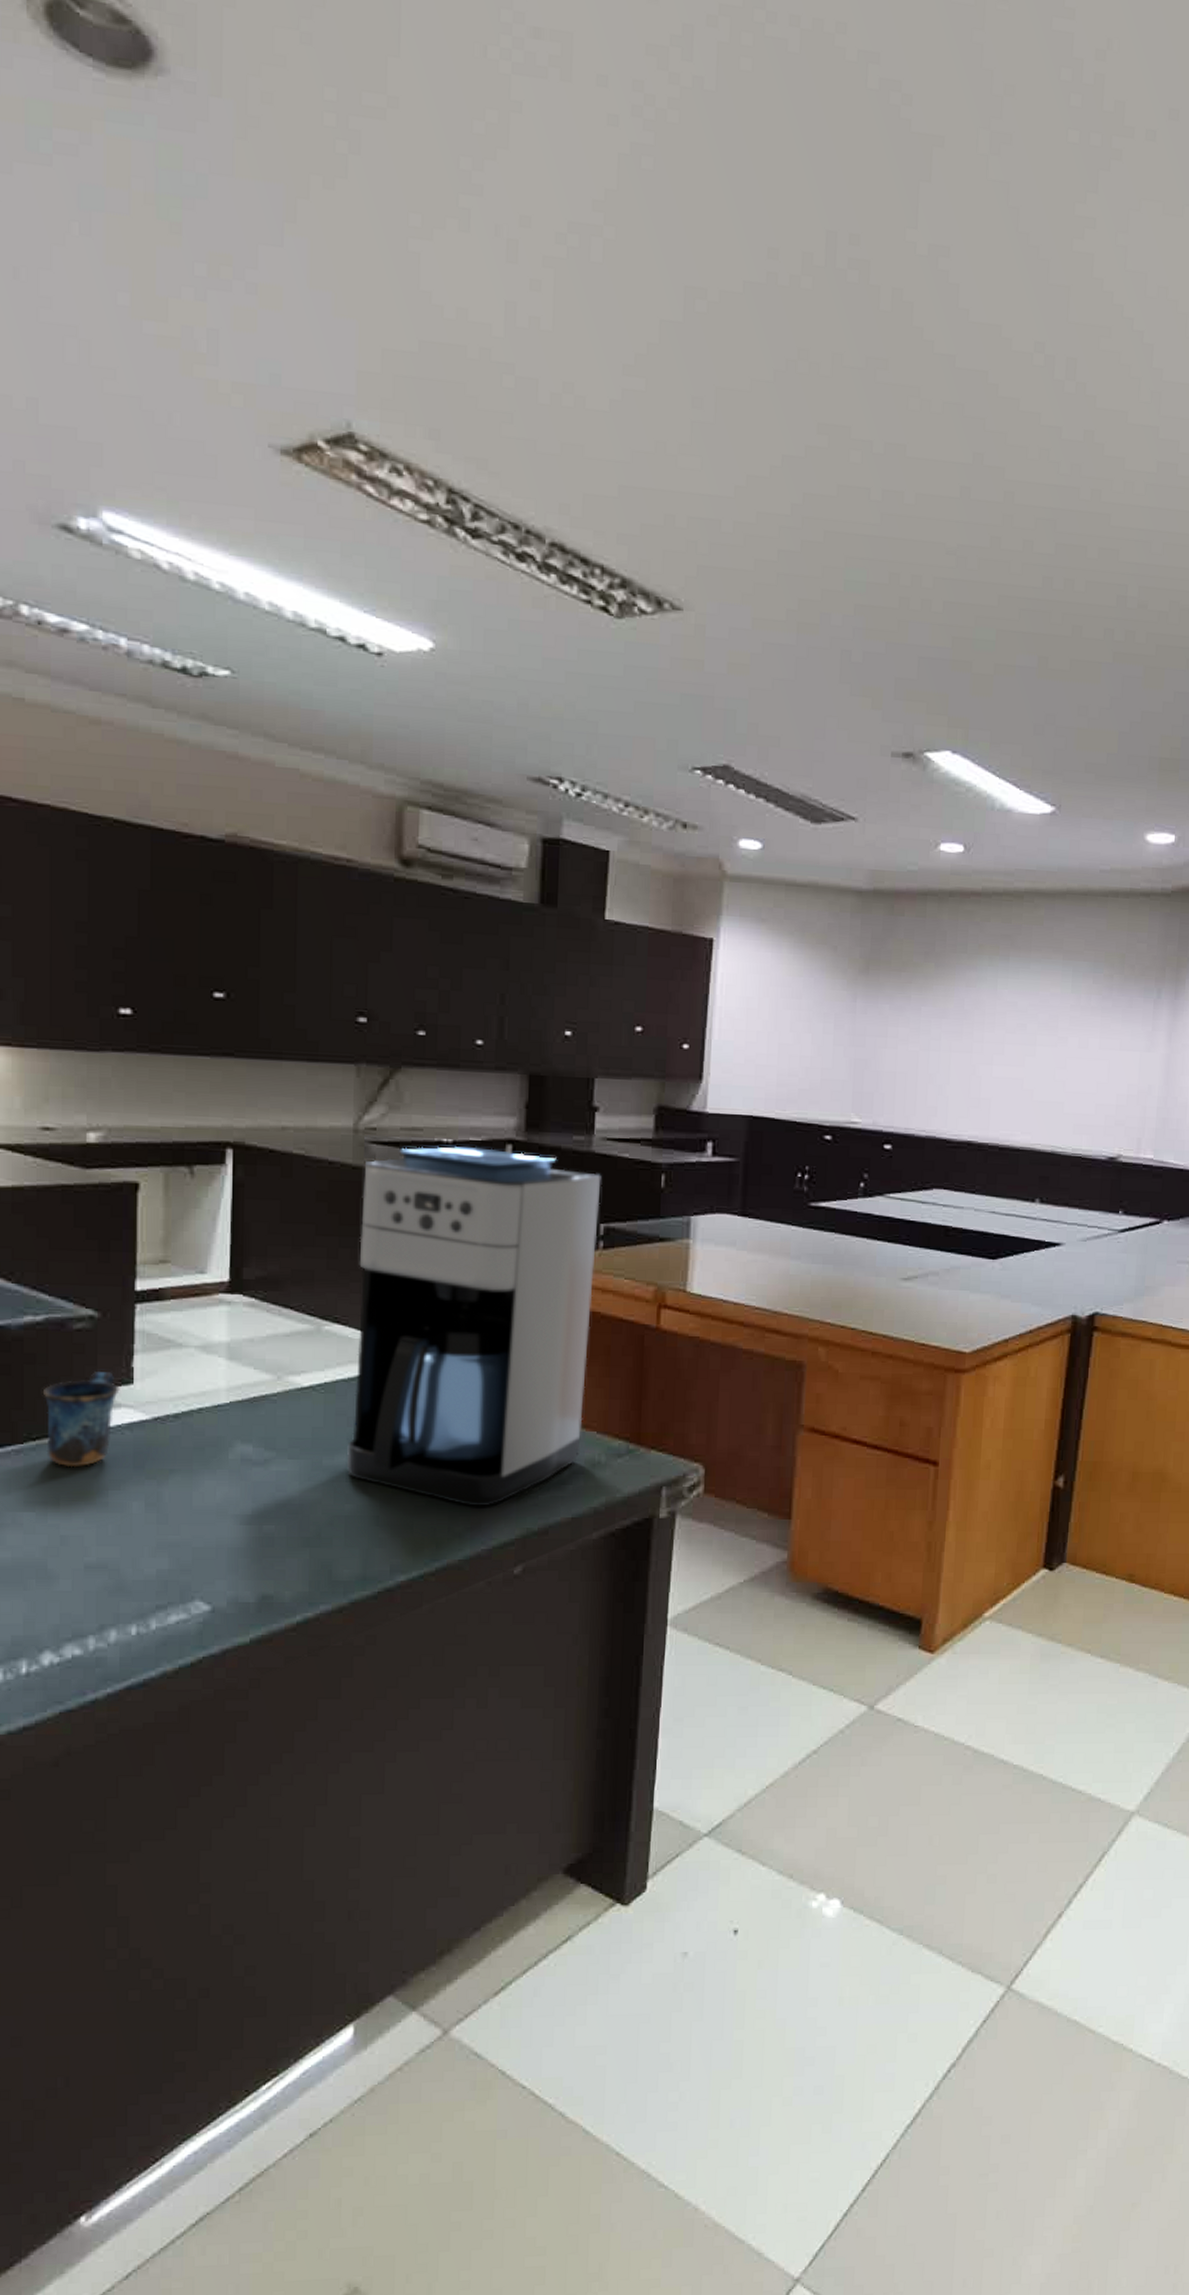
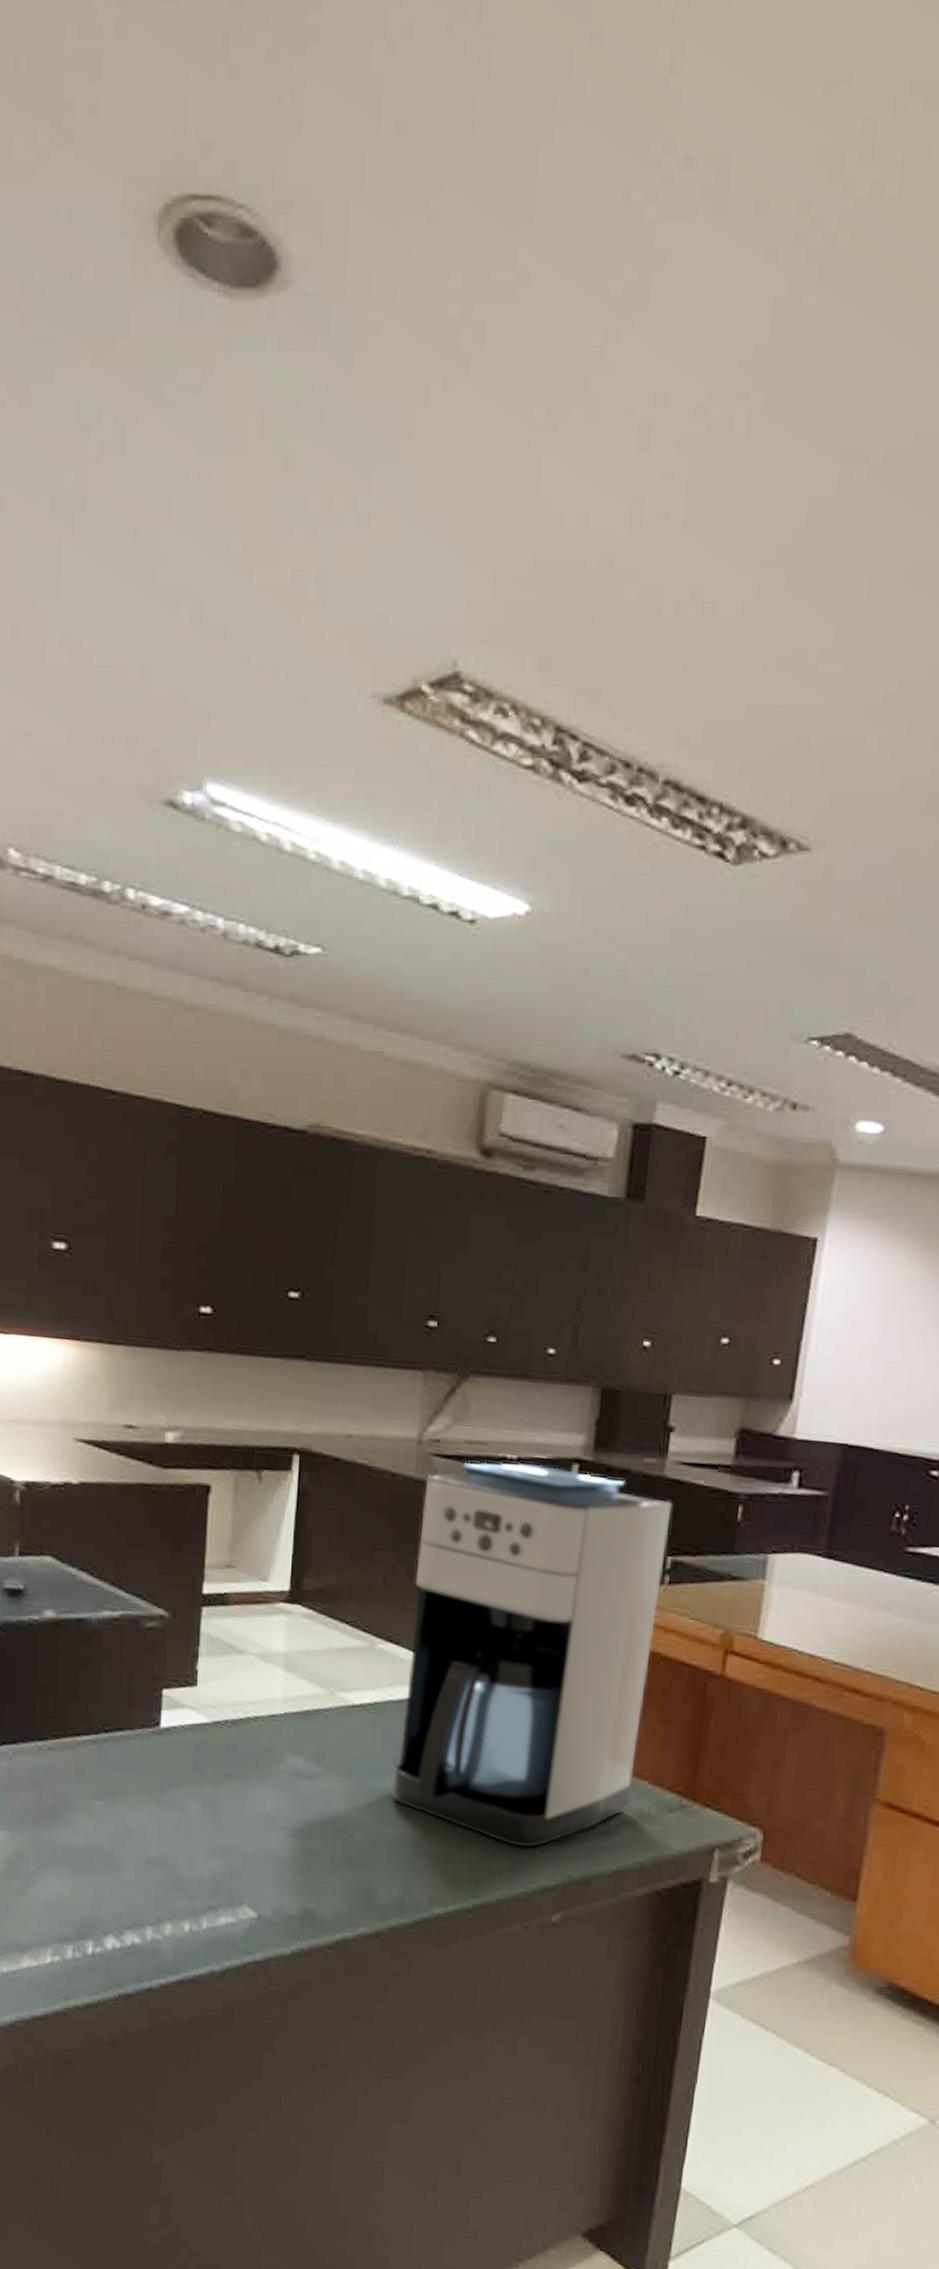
mug: present [42,1372,120,1468] -> none [116,1671,185,1763]

